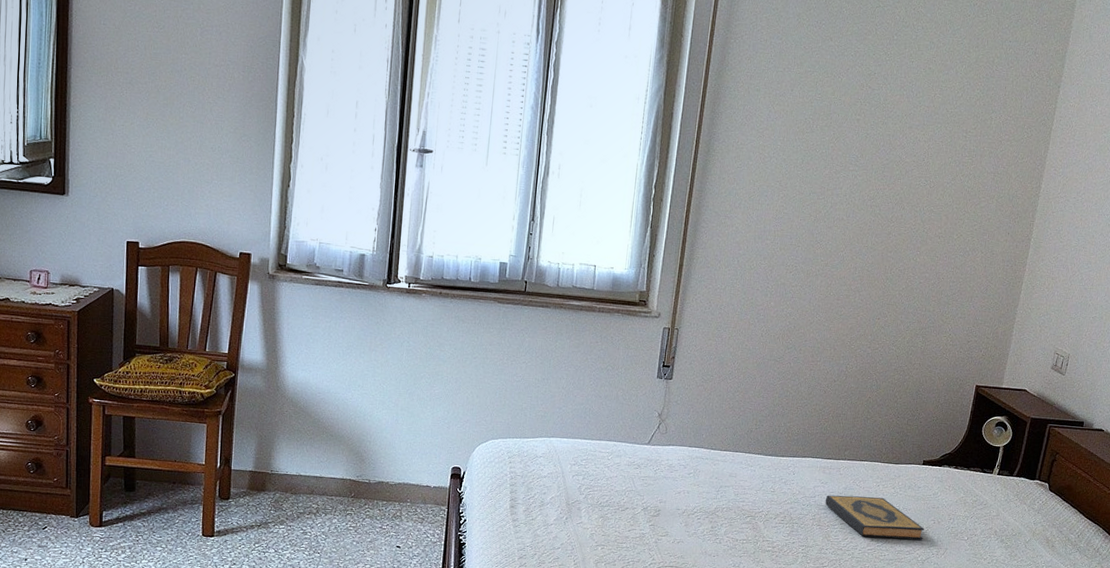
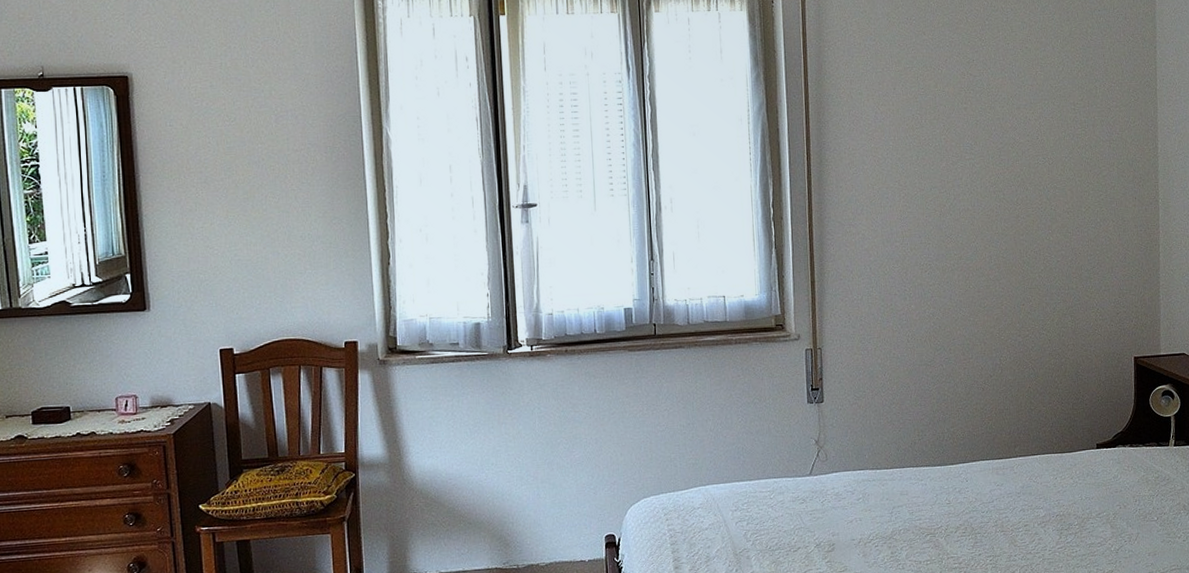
hardback book: present [825,495,925,540] -> none [1004,490,1112,535]

